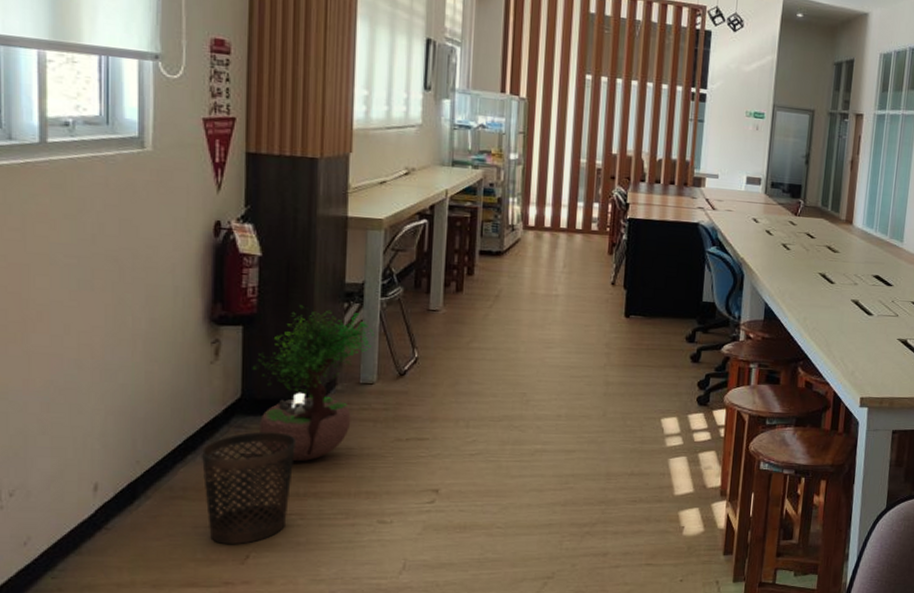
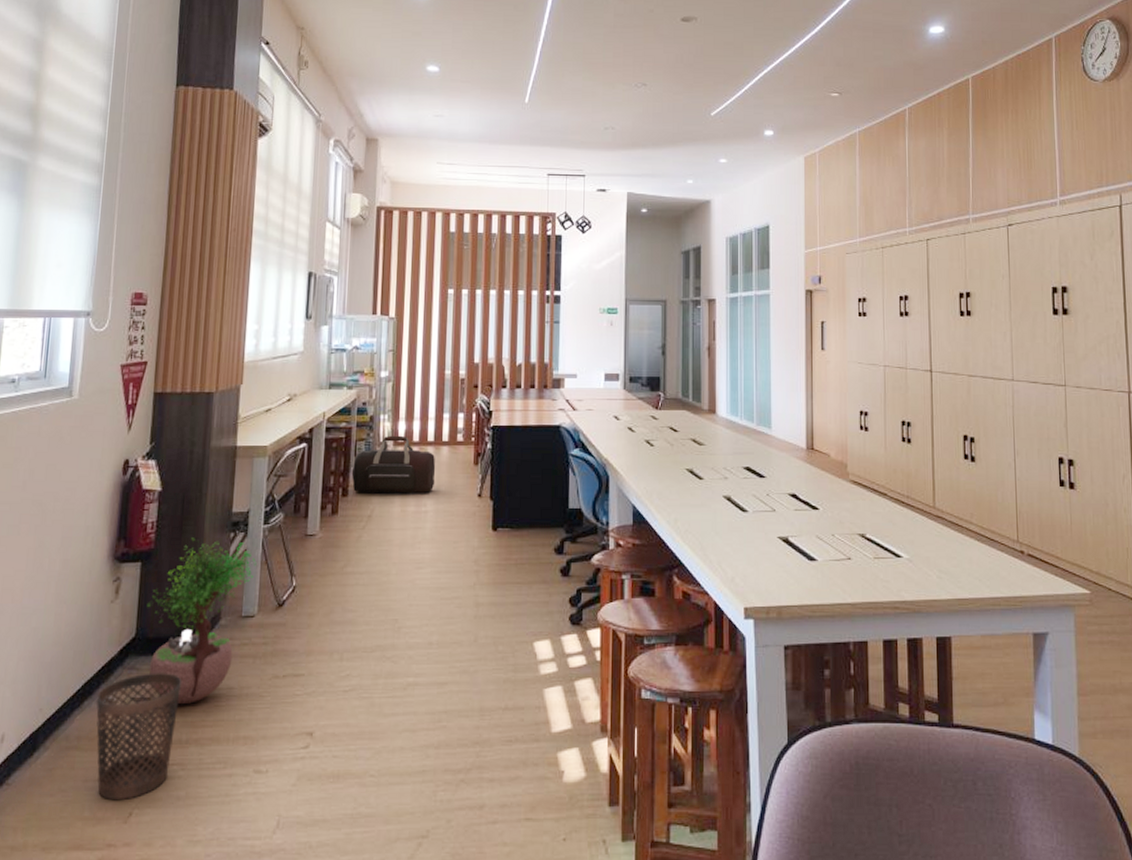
duffel bag: none [478,219,568,278] -> present [352,435,436,494]

